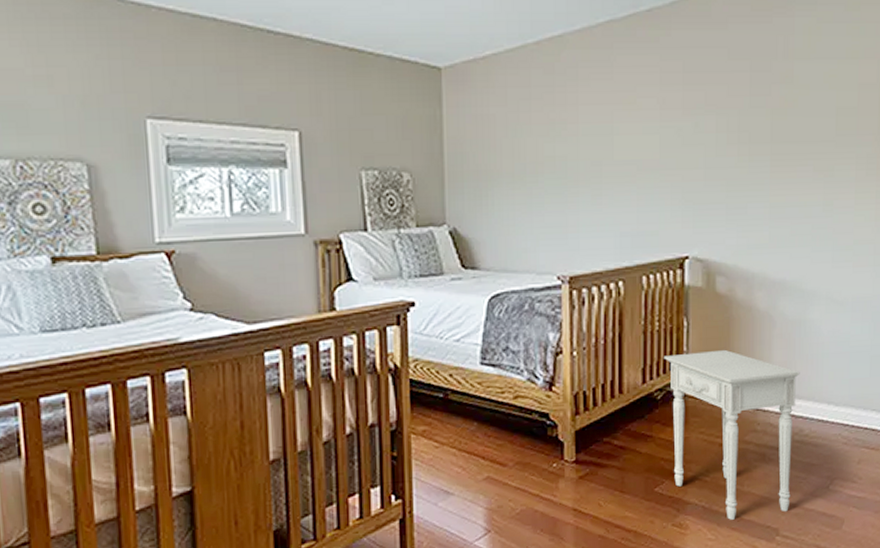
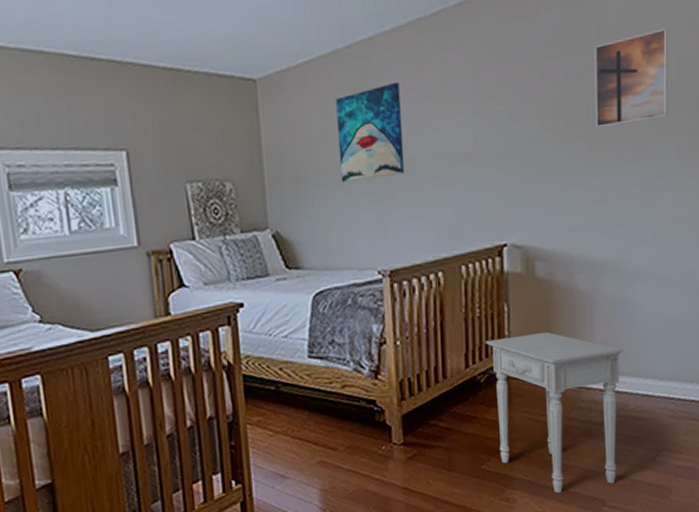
wall art: none [522,82,589,181] -> present [336,82,405,182]
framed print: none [779,52,850,145] -> present [595,28,668,128]

